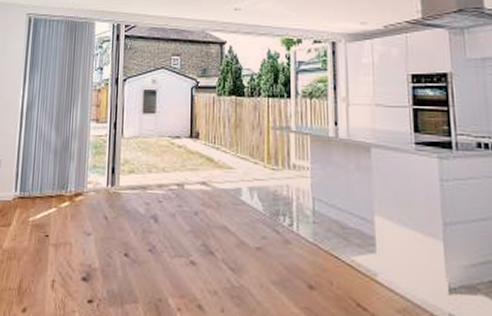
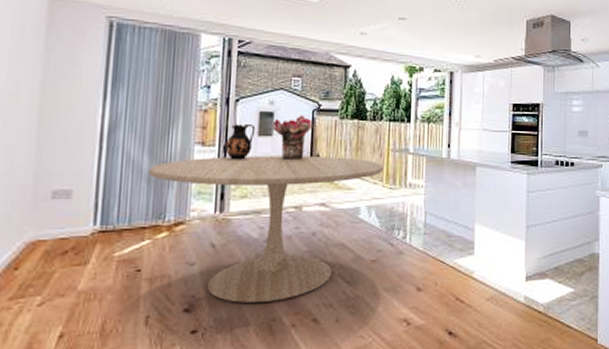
dining table: none [56,132,265,281] -> present [149,155,384,303]
ceramic jug: none [115,102,141,136] -> present [225,124,256,160]
bouquet: none [153,92,192,137] -> present [270,114,313,159]

